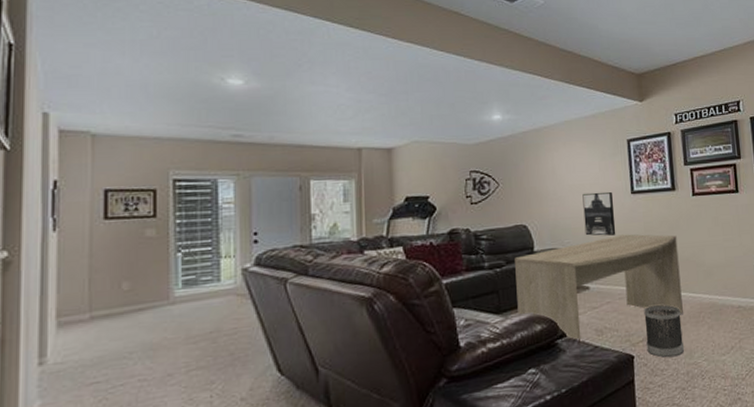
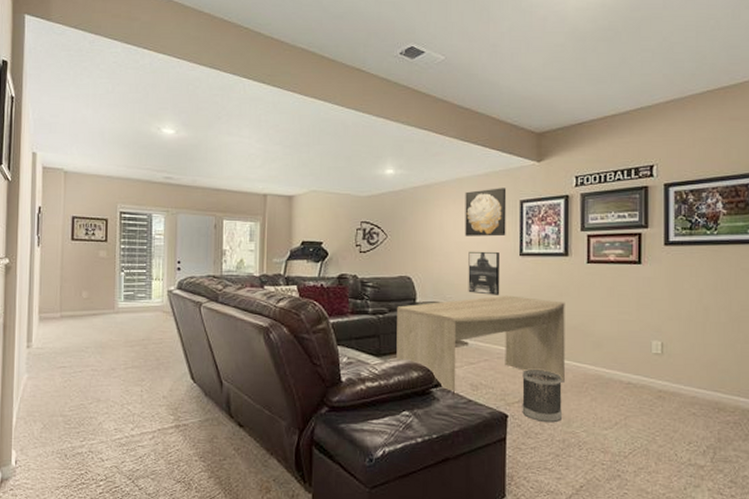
wall art: none [574,128,617,178] -> present [465,188,507,237]

